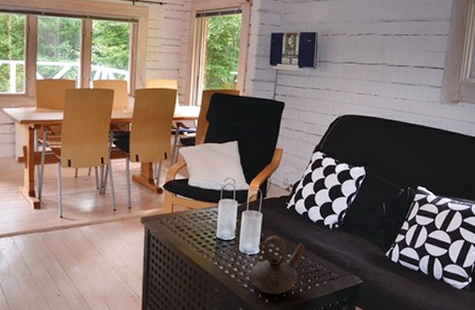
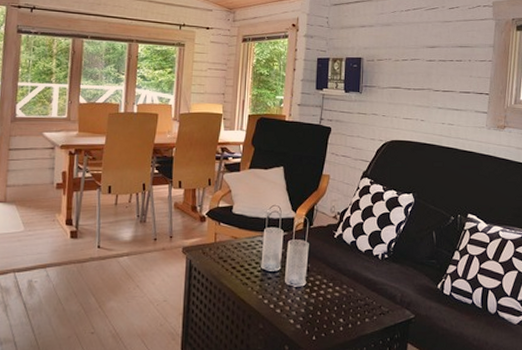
teapot: present [250,236,305,295] -> none [297,267,354,332]

